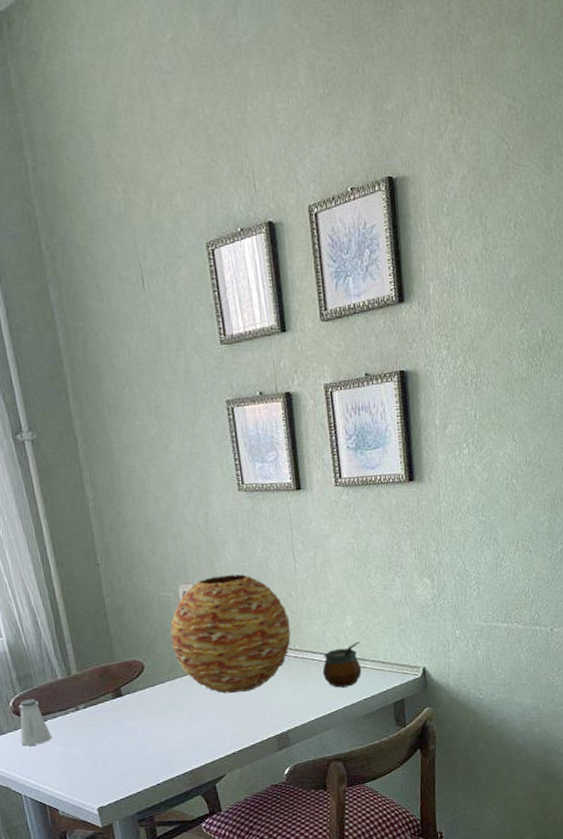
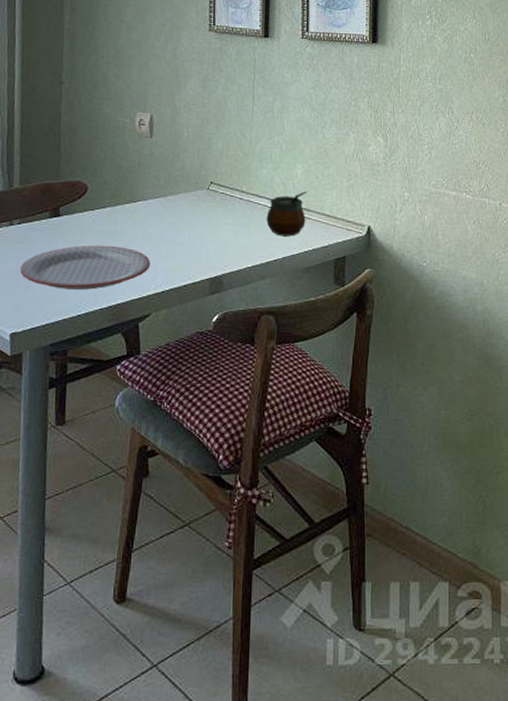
plate: none [94,717,218,763] -> present [20,245,151,290]
vase: present [170,574,291,694] -> none [119,108,240,229]

